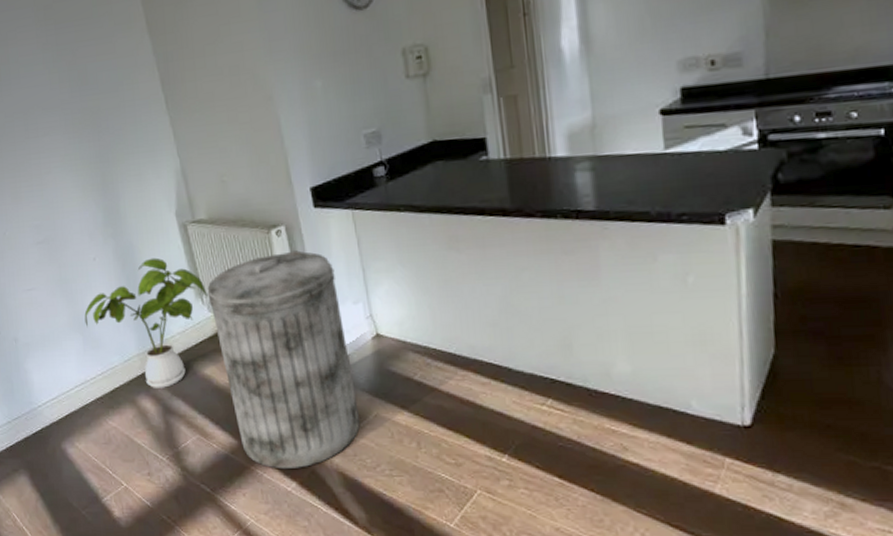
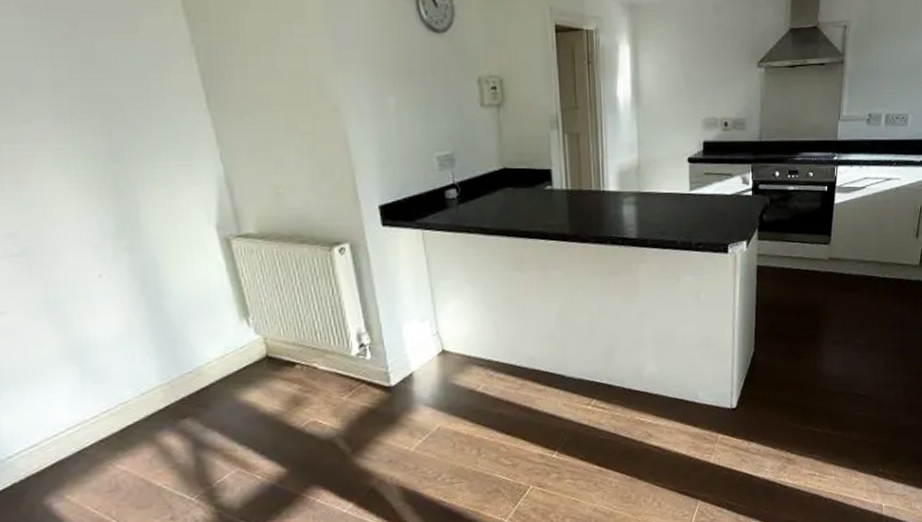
house plant: present [84,257,208,388] -> none [83,275,255,422]
trash can: present [207,250,361,470] -> none [254,269,423,492]

